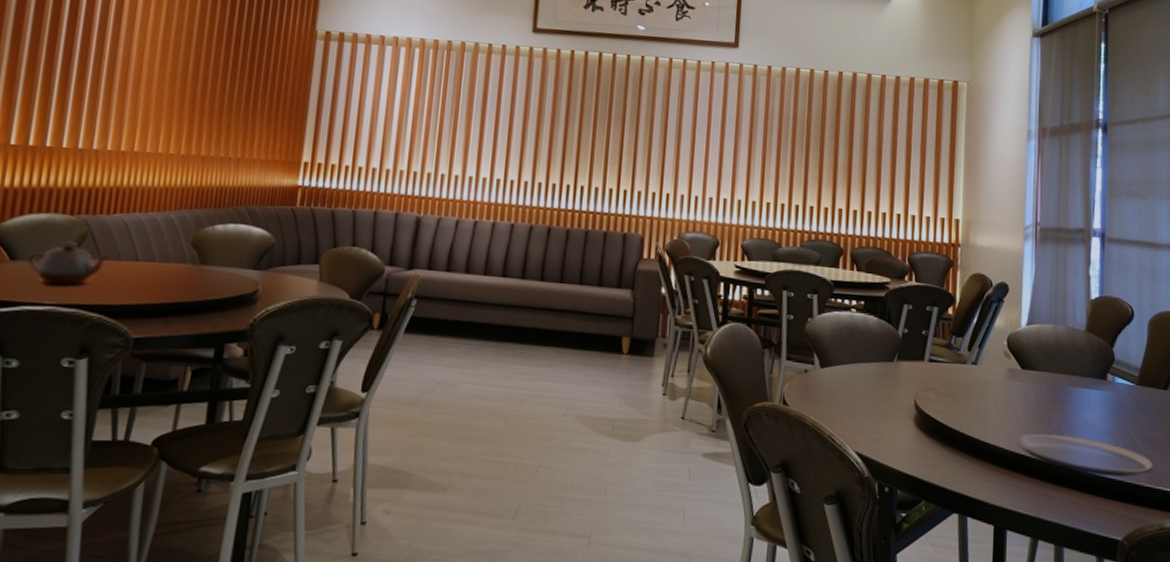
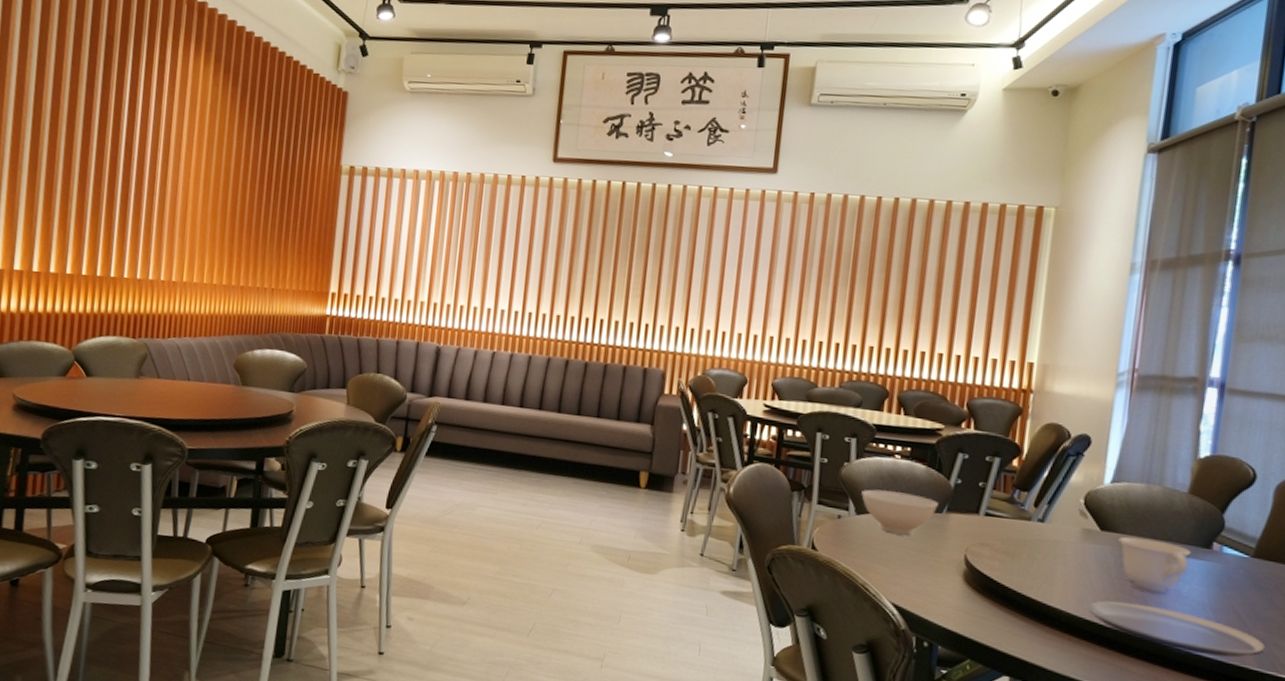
teapot: present [26,241,112,287] -> none [99,361,168,401]
bowl: none [824,342,890,385] -> present [861,489,938,535]
teacup: none [1036,373,1092,425] -> present [1118,536,1192,596]

